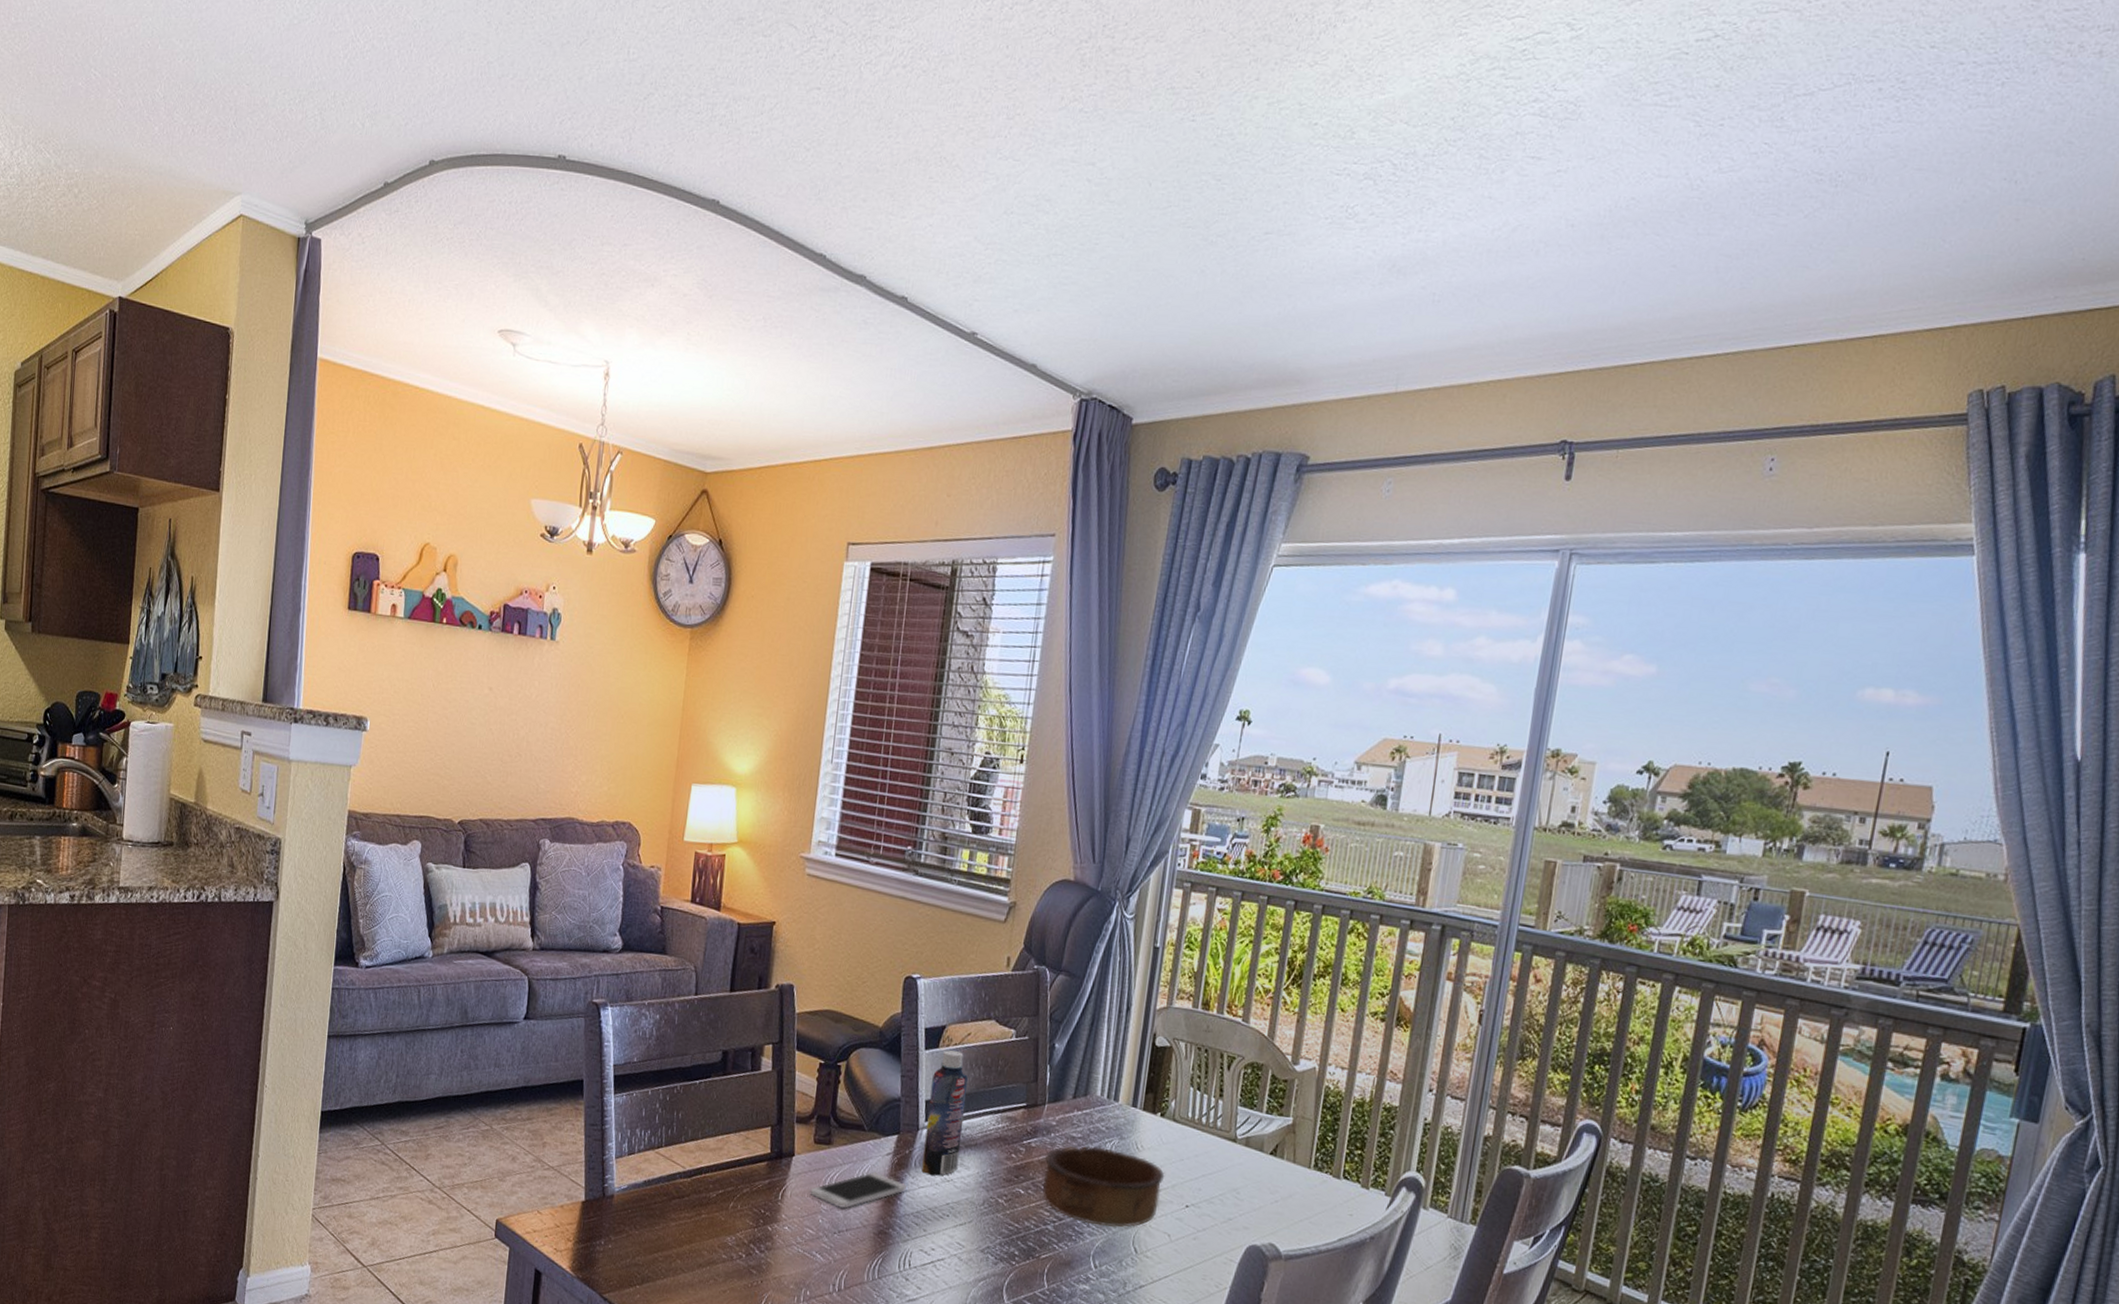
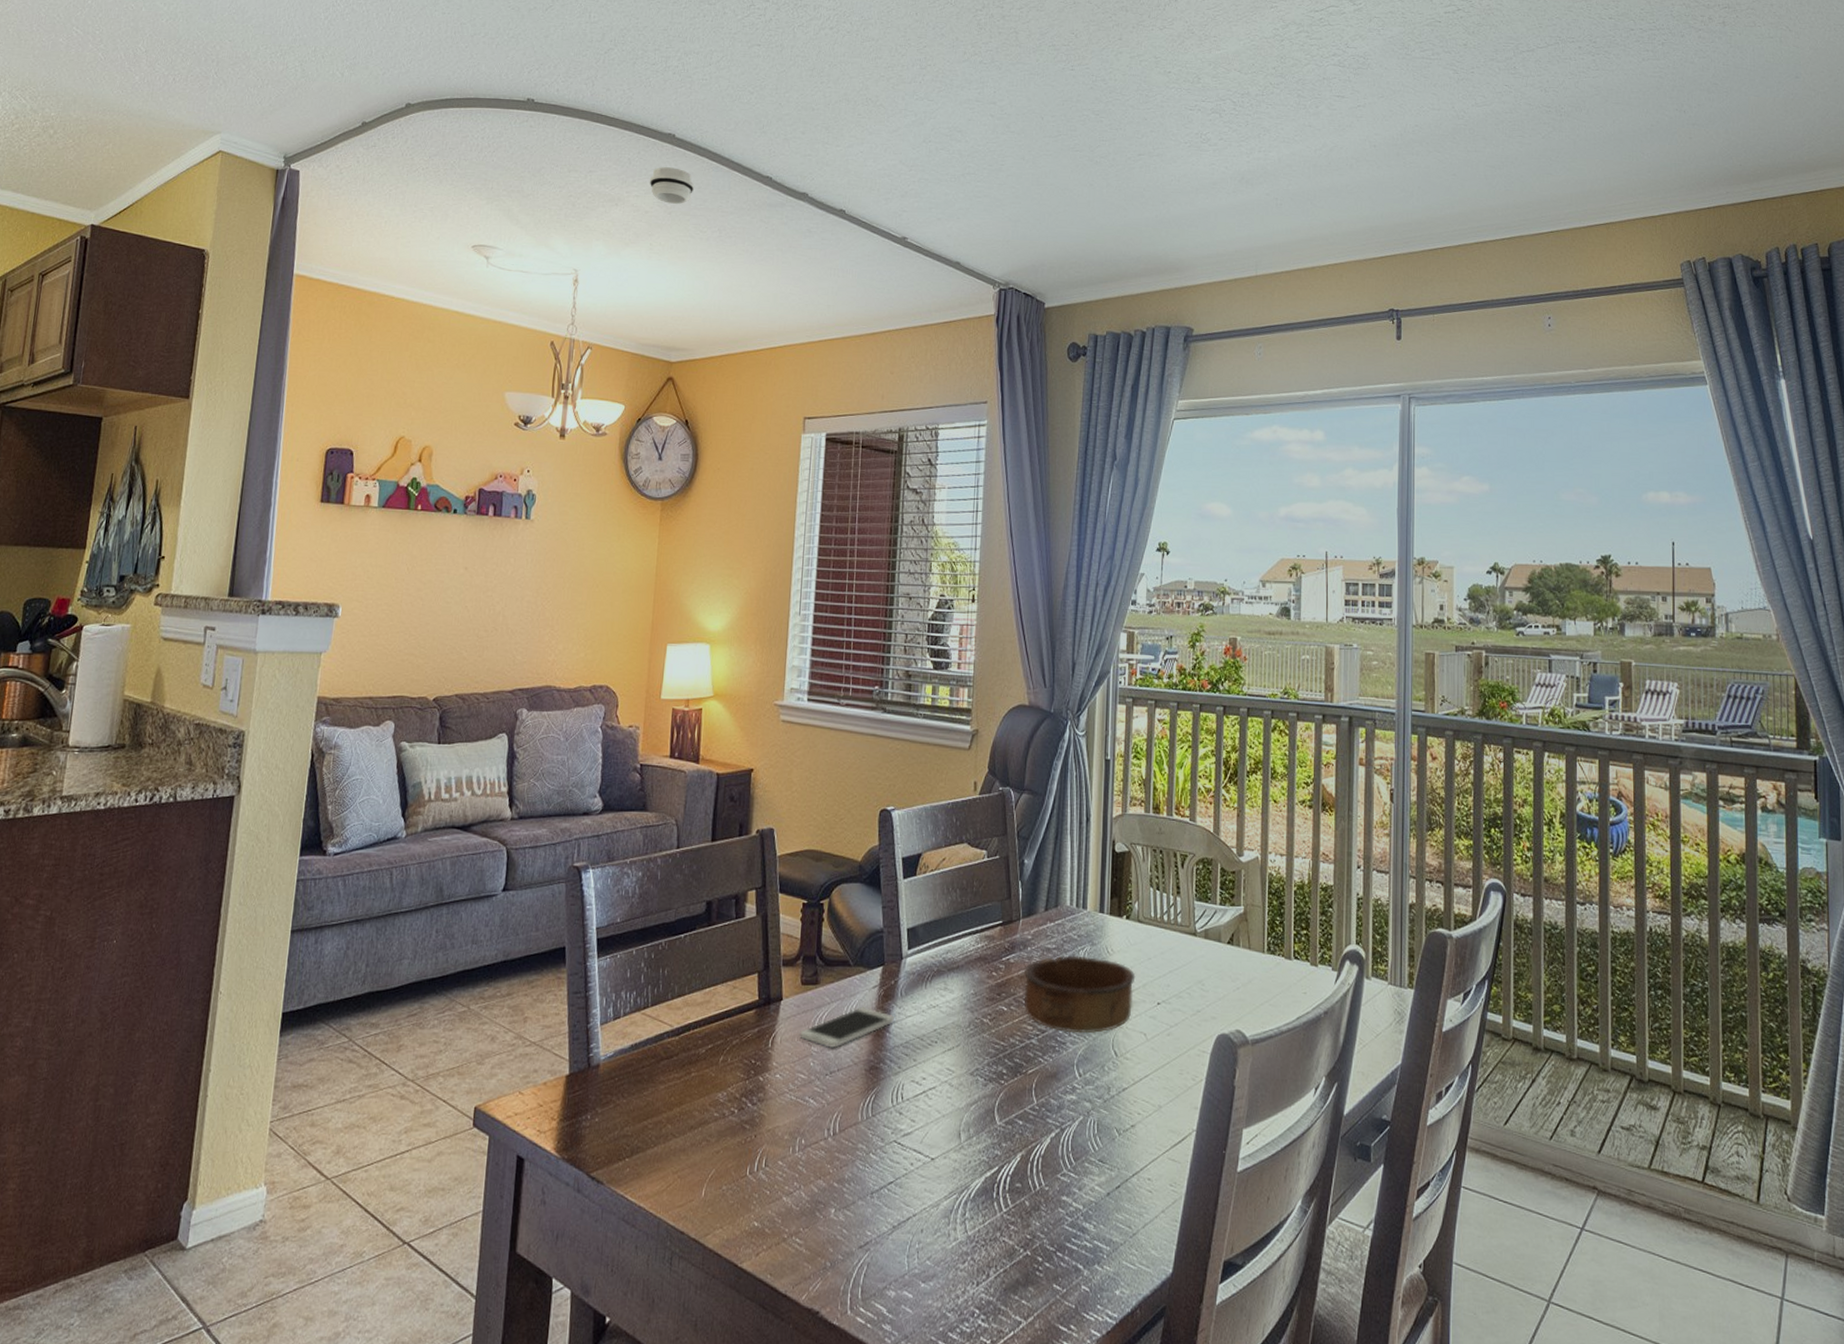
smoke detector: none [689,240,739,286] -> present [649,167,695,204]
bottle: present [921,1050,969,1176] -> none [908,877,947,1004]

